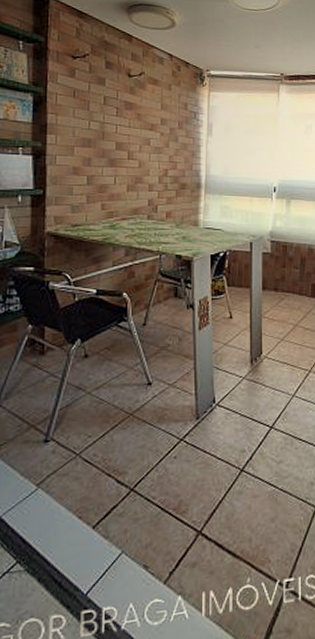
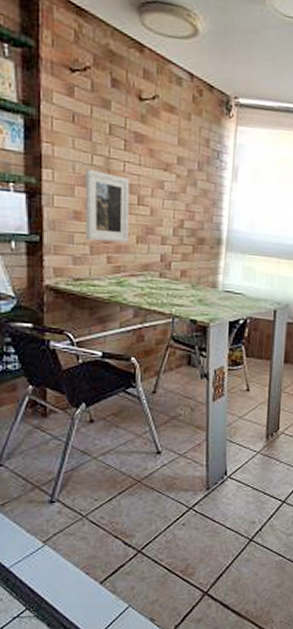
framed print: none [82,132,121,192] -> present [85,168,130,242]

